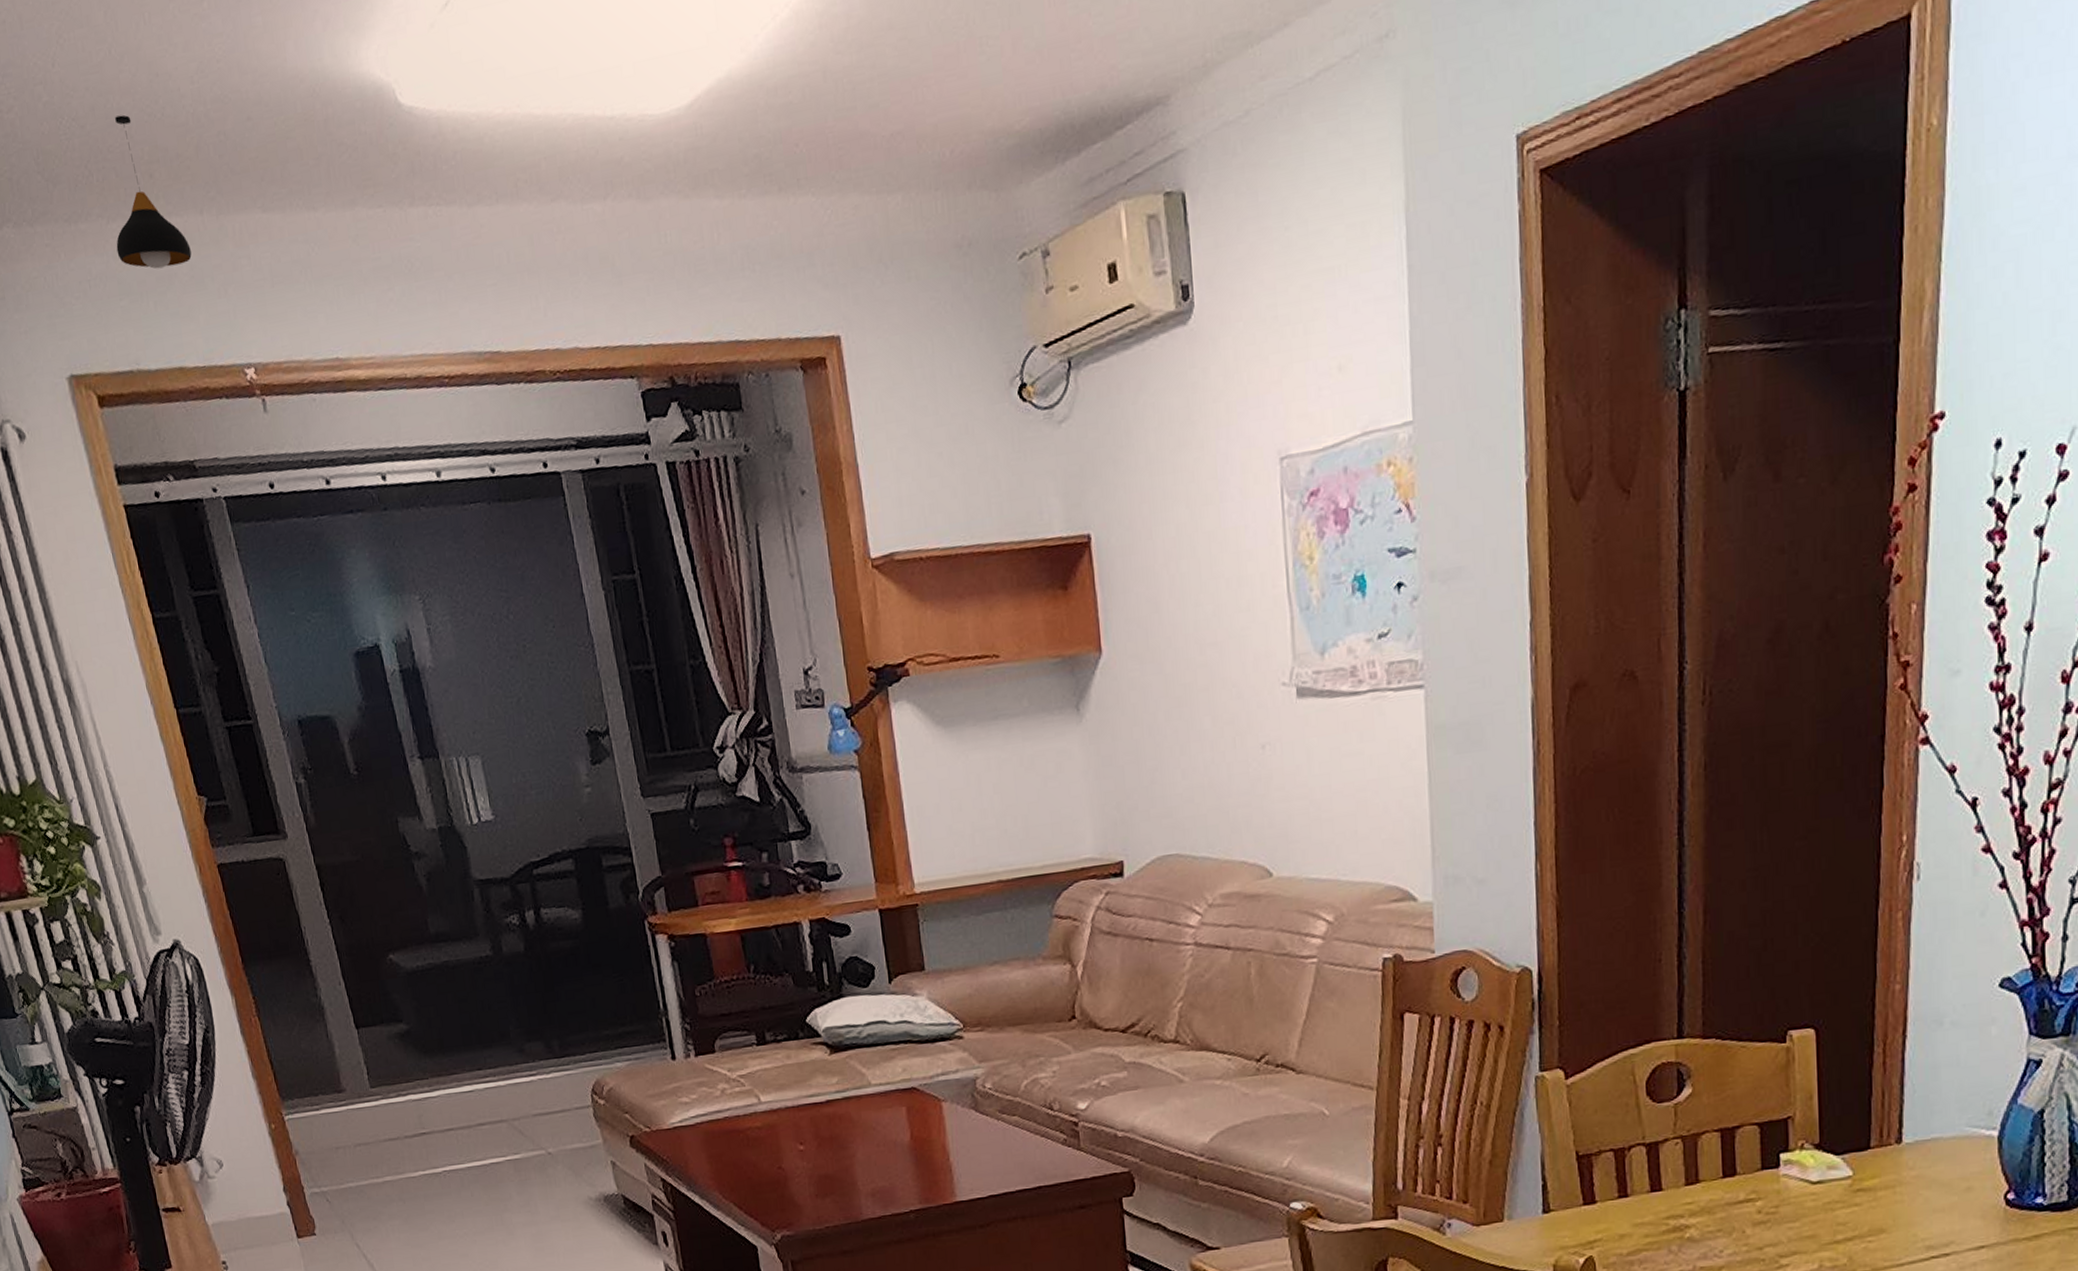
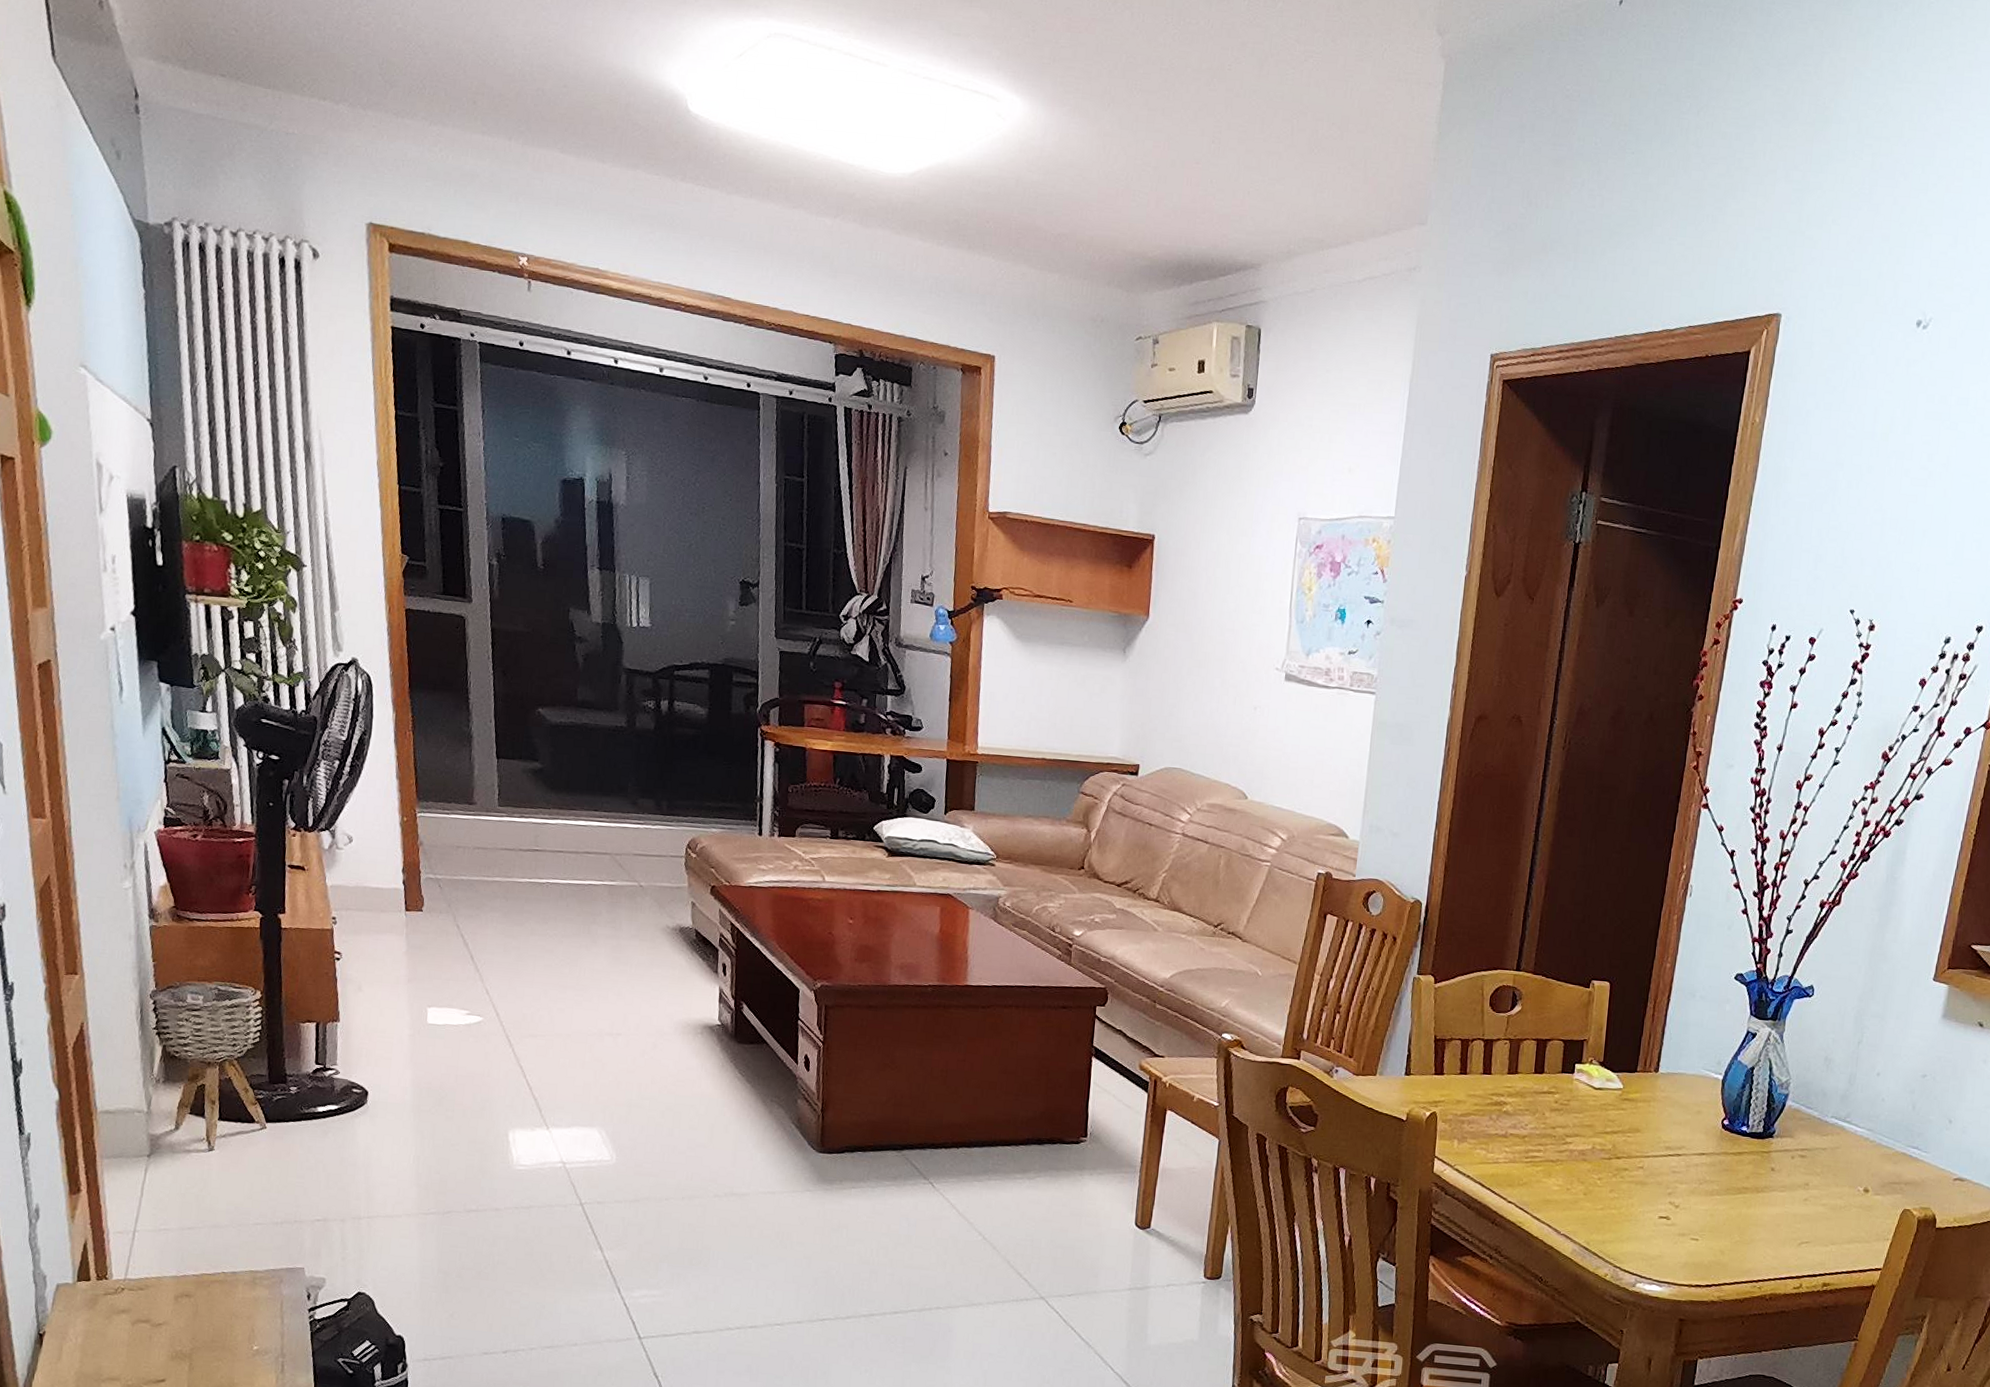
pendant light: present [115,115,192,270] -> none [432,54,495,170]

